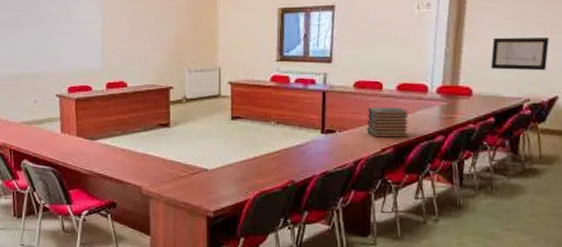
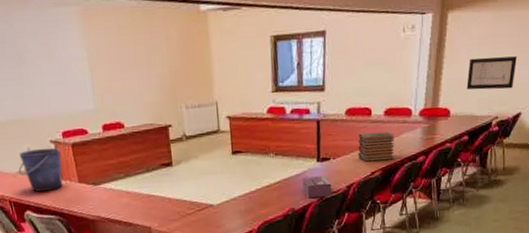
bucket: none [22,101,64,142] -> present [18,147,63,192]
tissue box: none [304,148,337,172] -> present [302,176,332,198]

